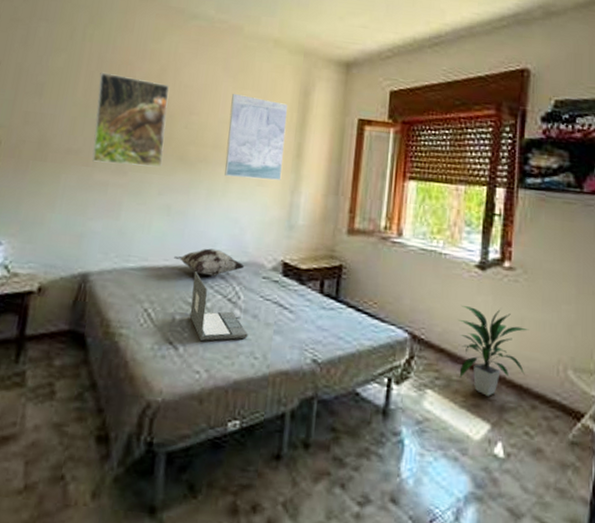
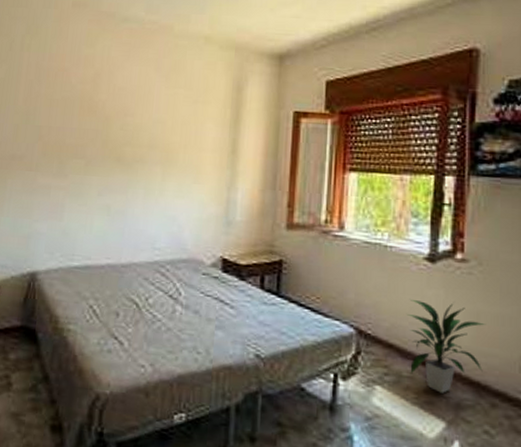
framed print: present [91,72,169,167] -> none [34,80,104,169]
decorative pillow: present [174,248,245,277] -> none [116,246,184,274]
laptop: present [189,271,248,341] -> none [133,269,190,336]
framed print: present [224,94,288,180] -> none [161,93,221,177]

